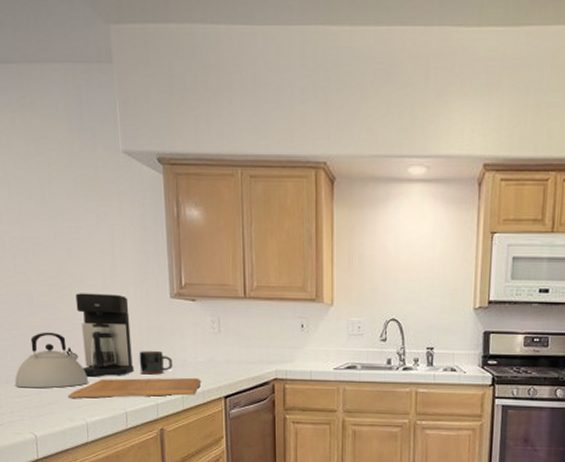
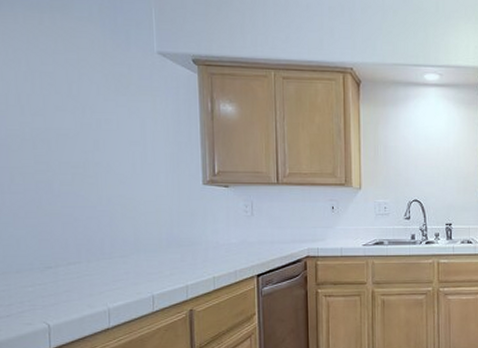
kettle: present [14,332,89,389] -> none [27,219,113,277]
chopping board: present [67,377,202,399] -> none [87,258,234,285]
coffee maker: present [75,293,134,377] -> none [101,181,163,262]
mug: present [139,351,173,375] -> none [168,235,204,258]

